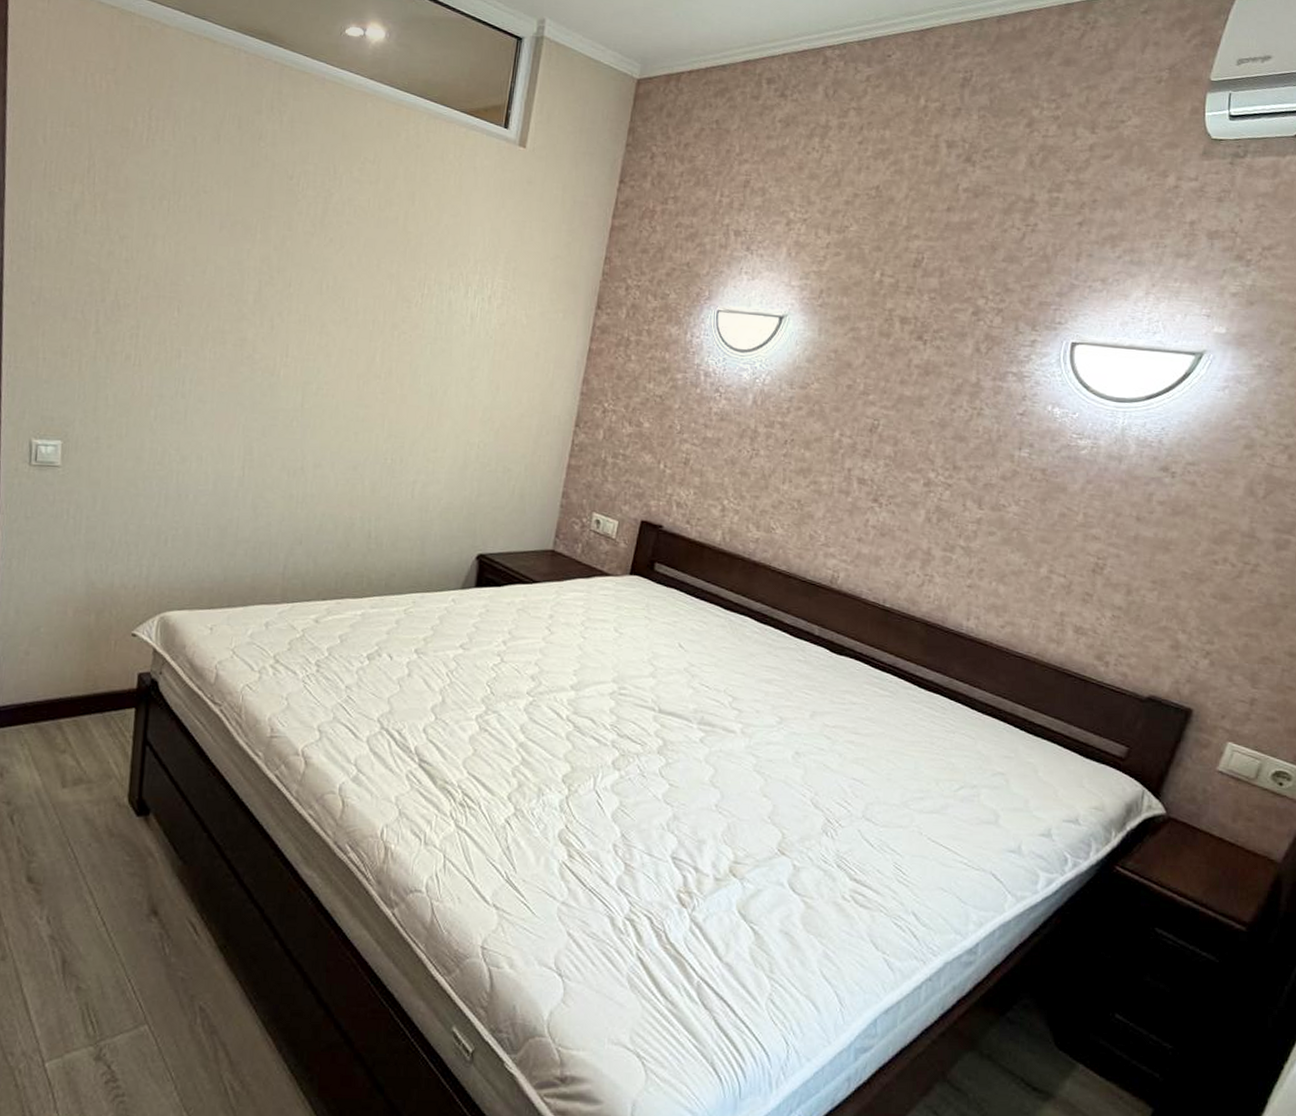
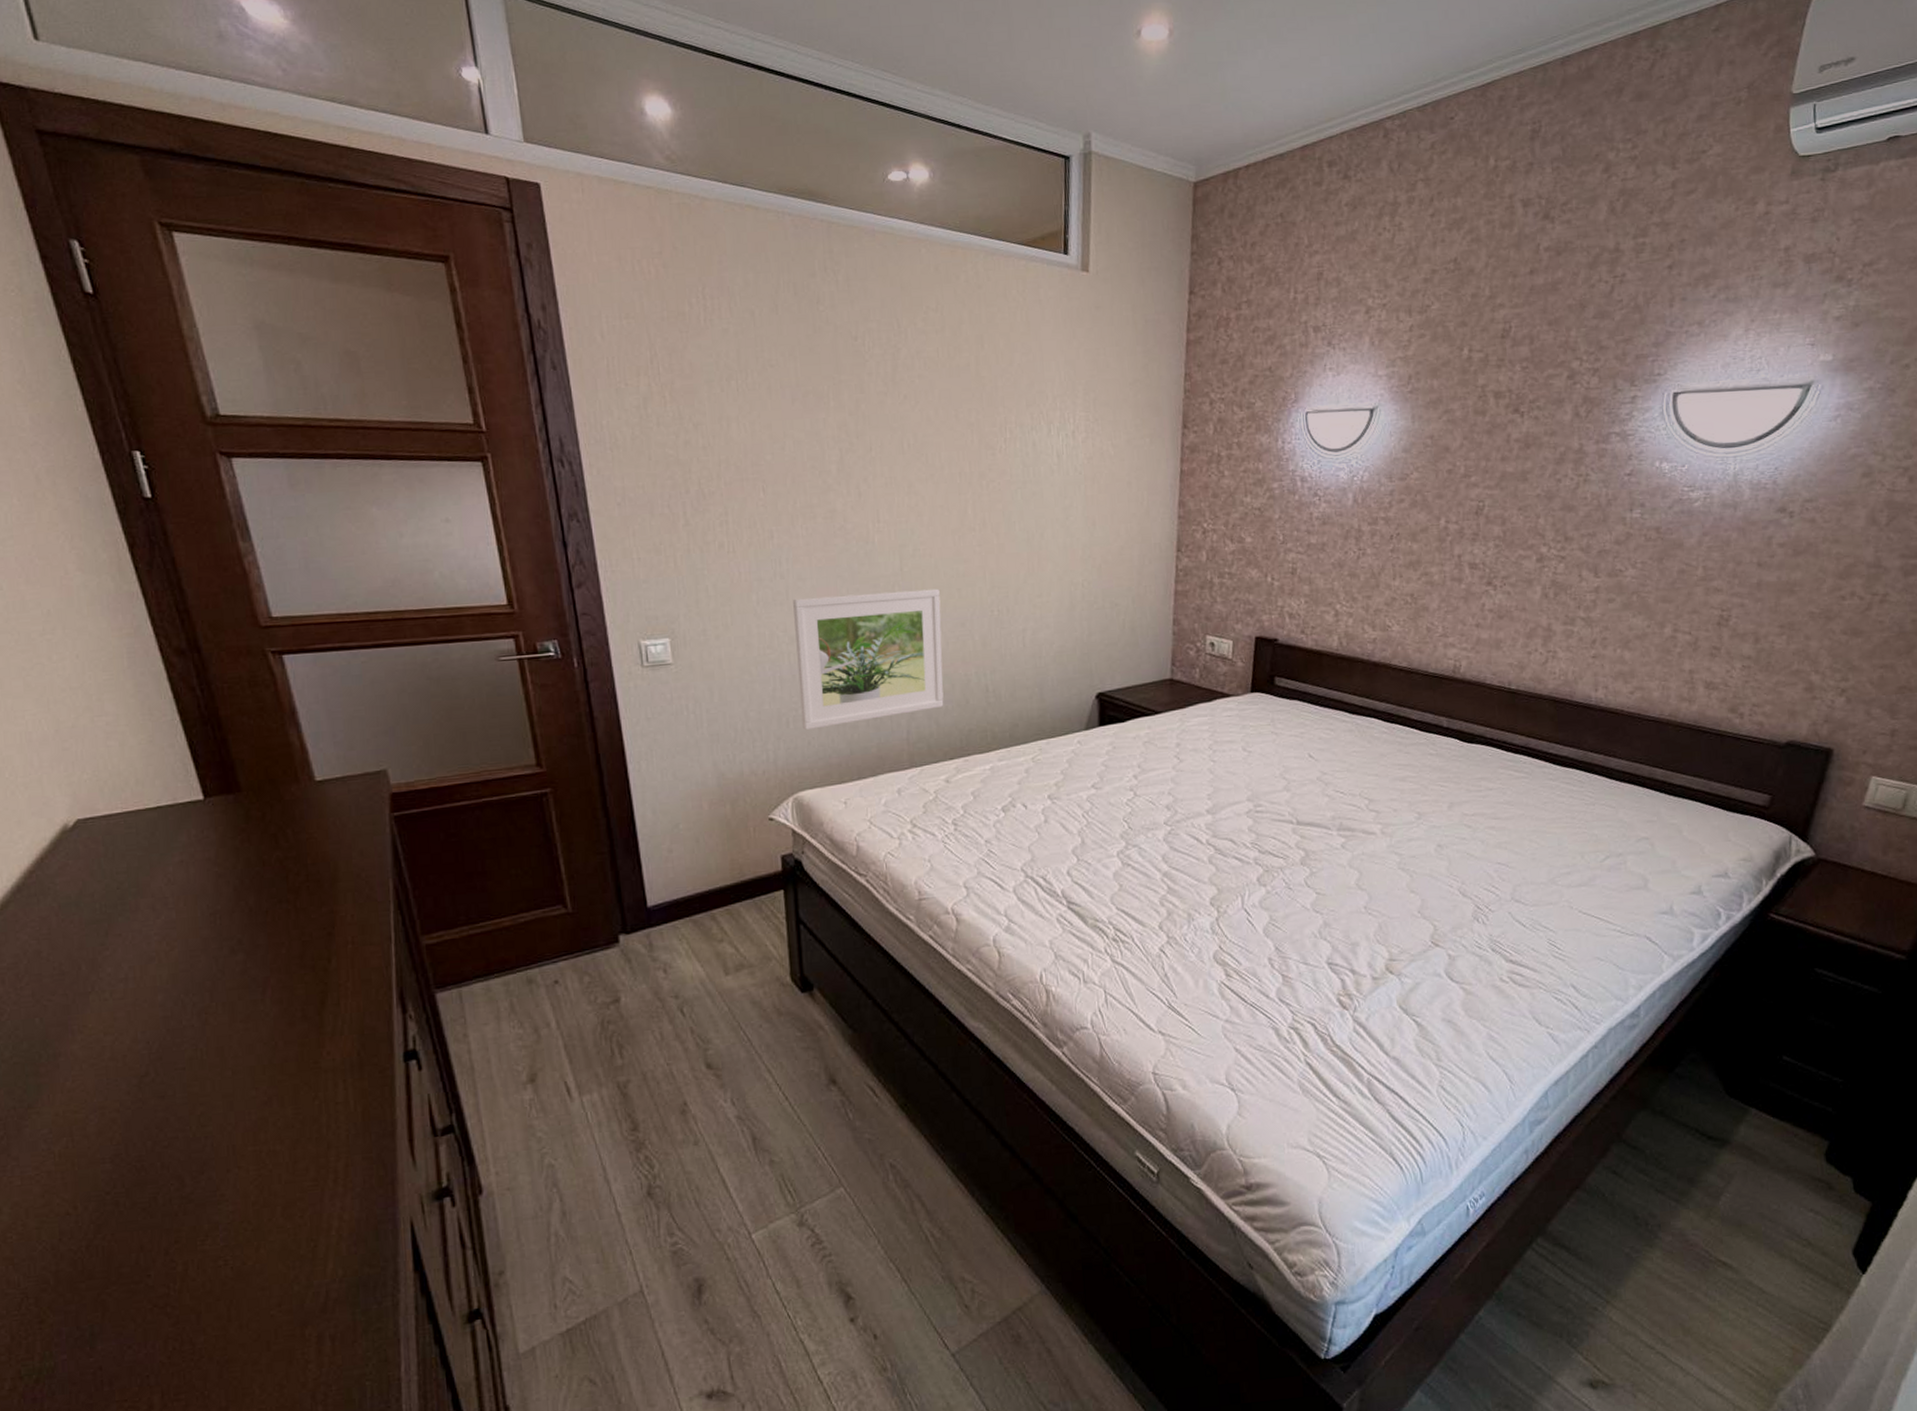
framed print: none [180,419,337,551] -> present [793,588,944,730]

